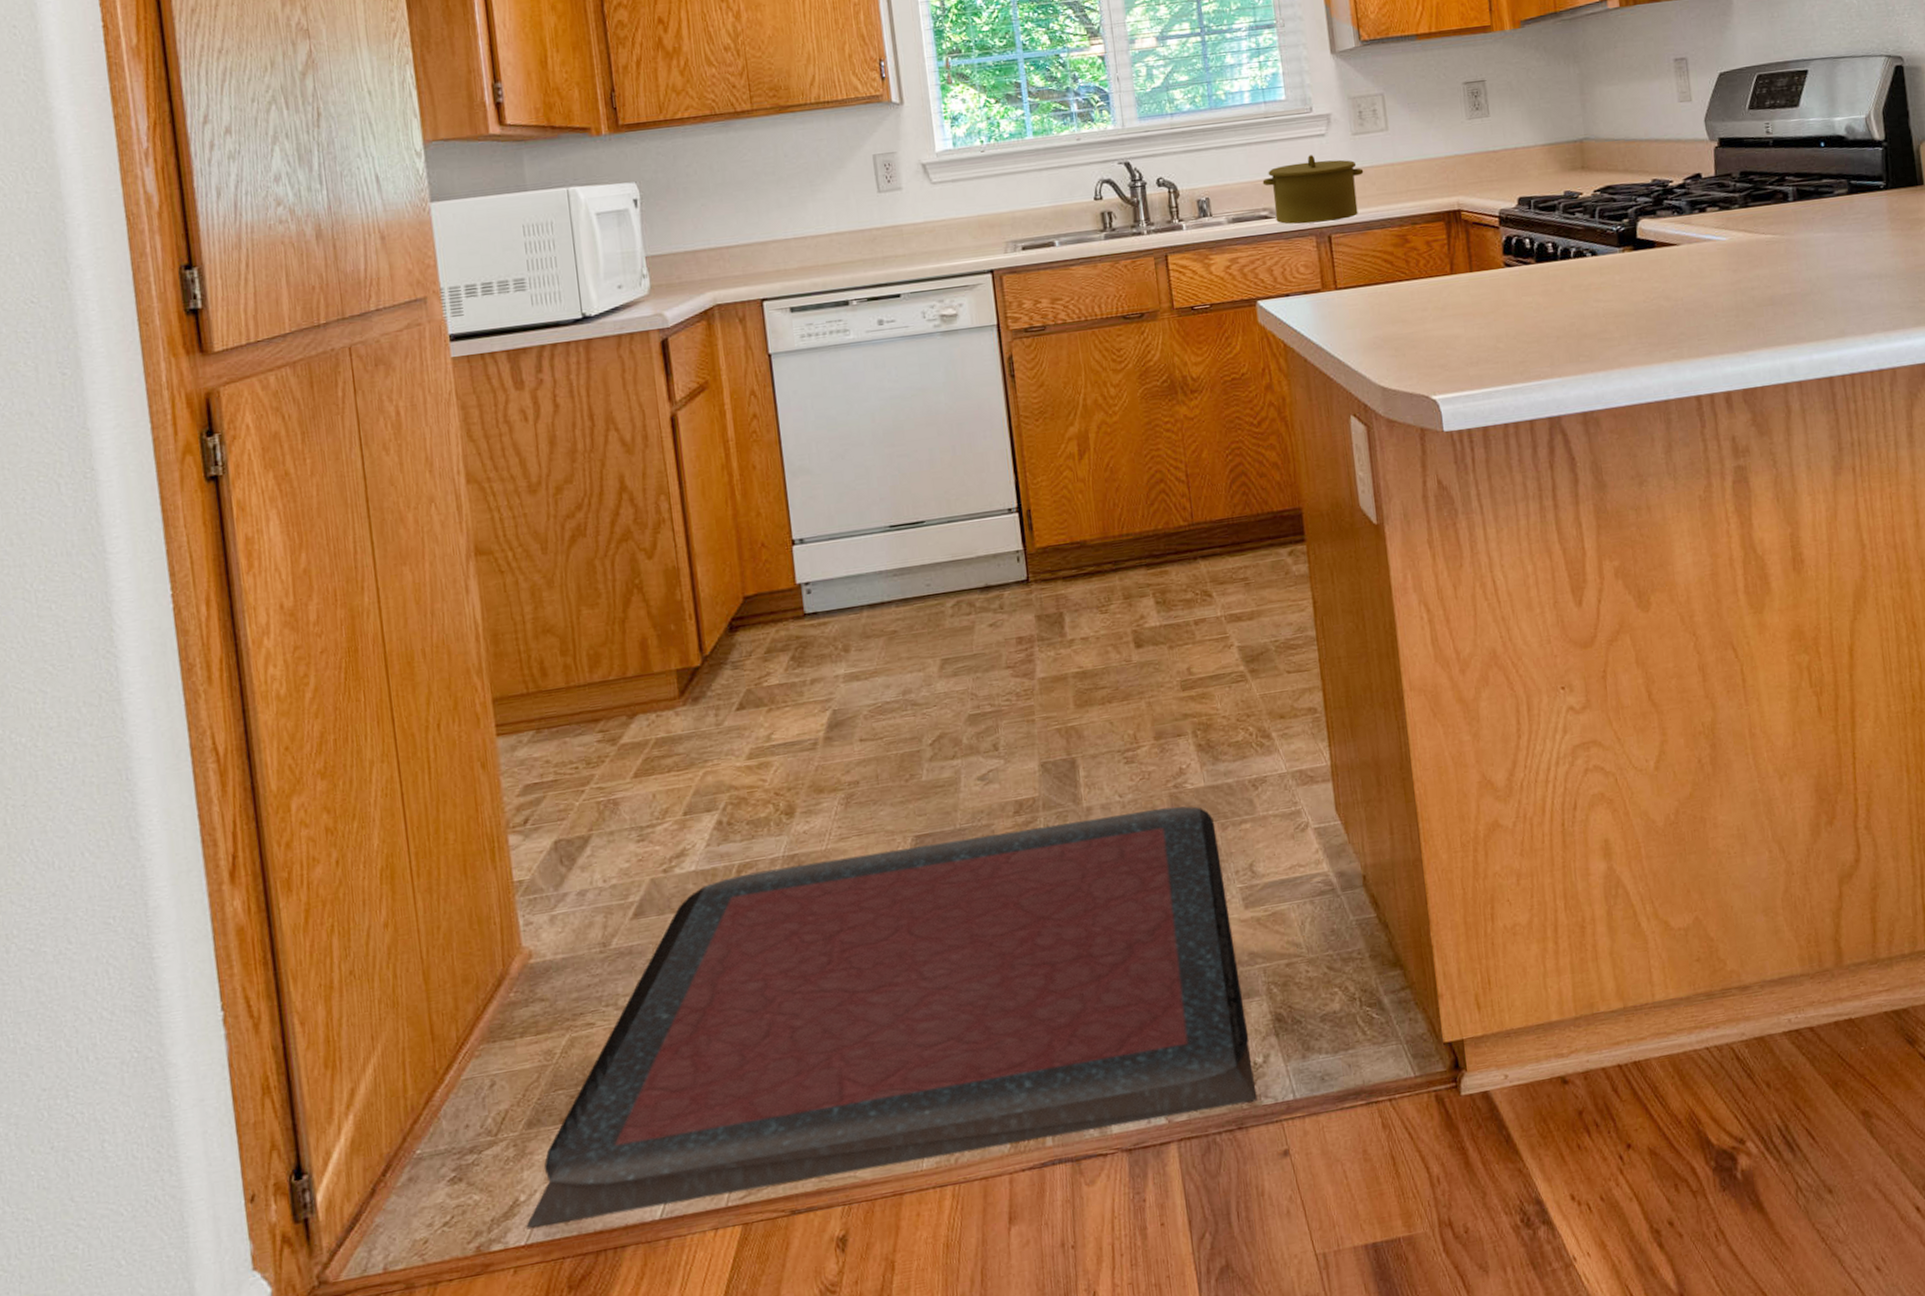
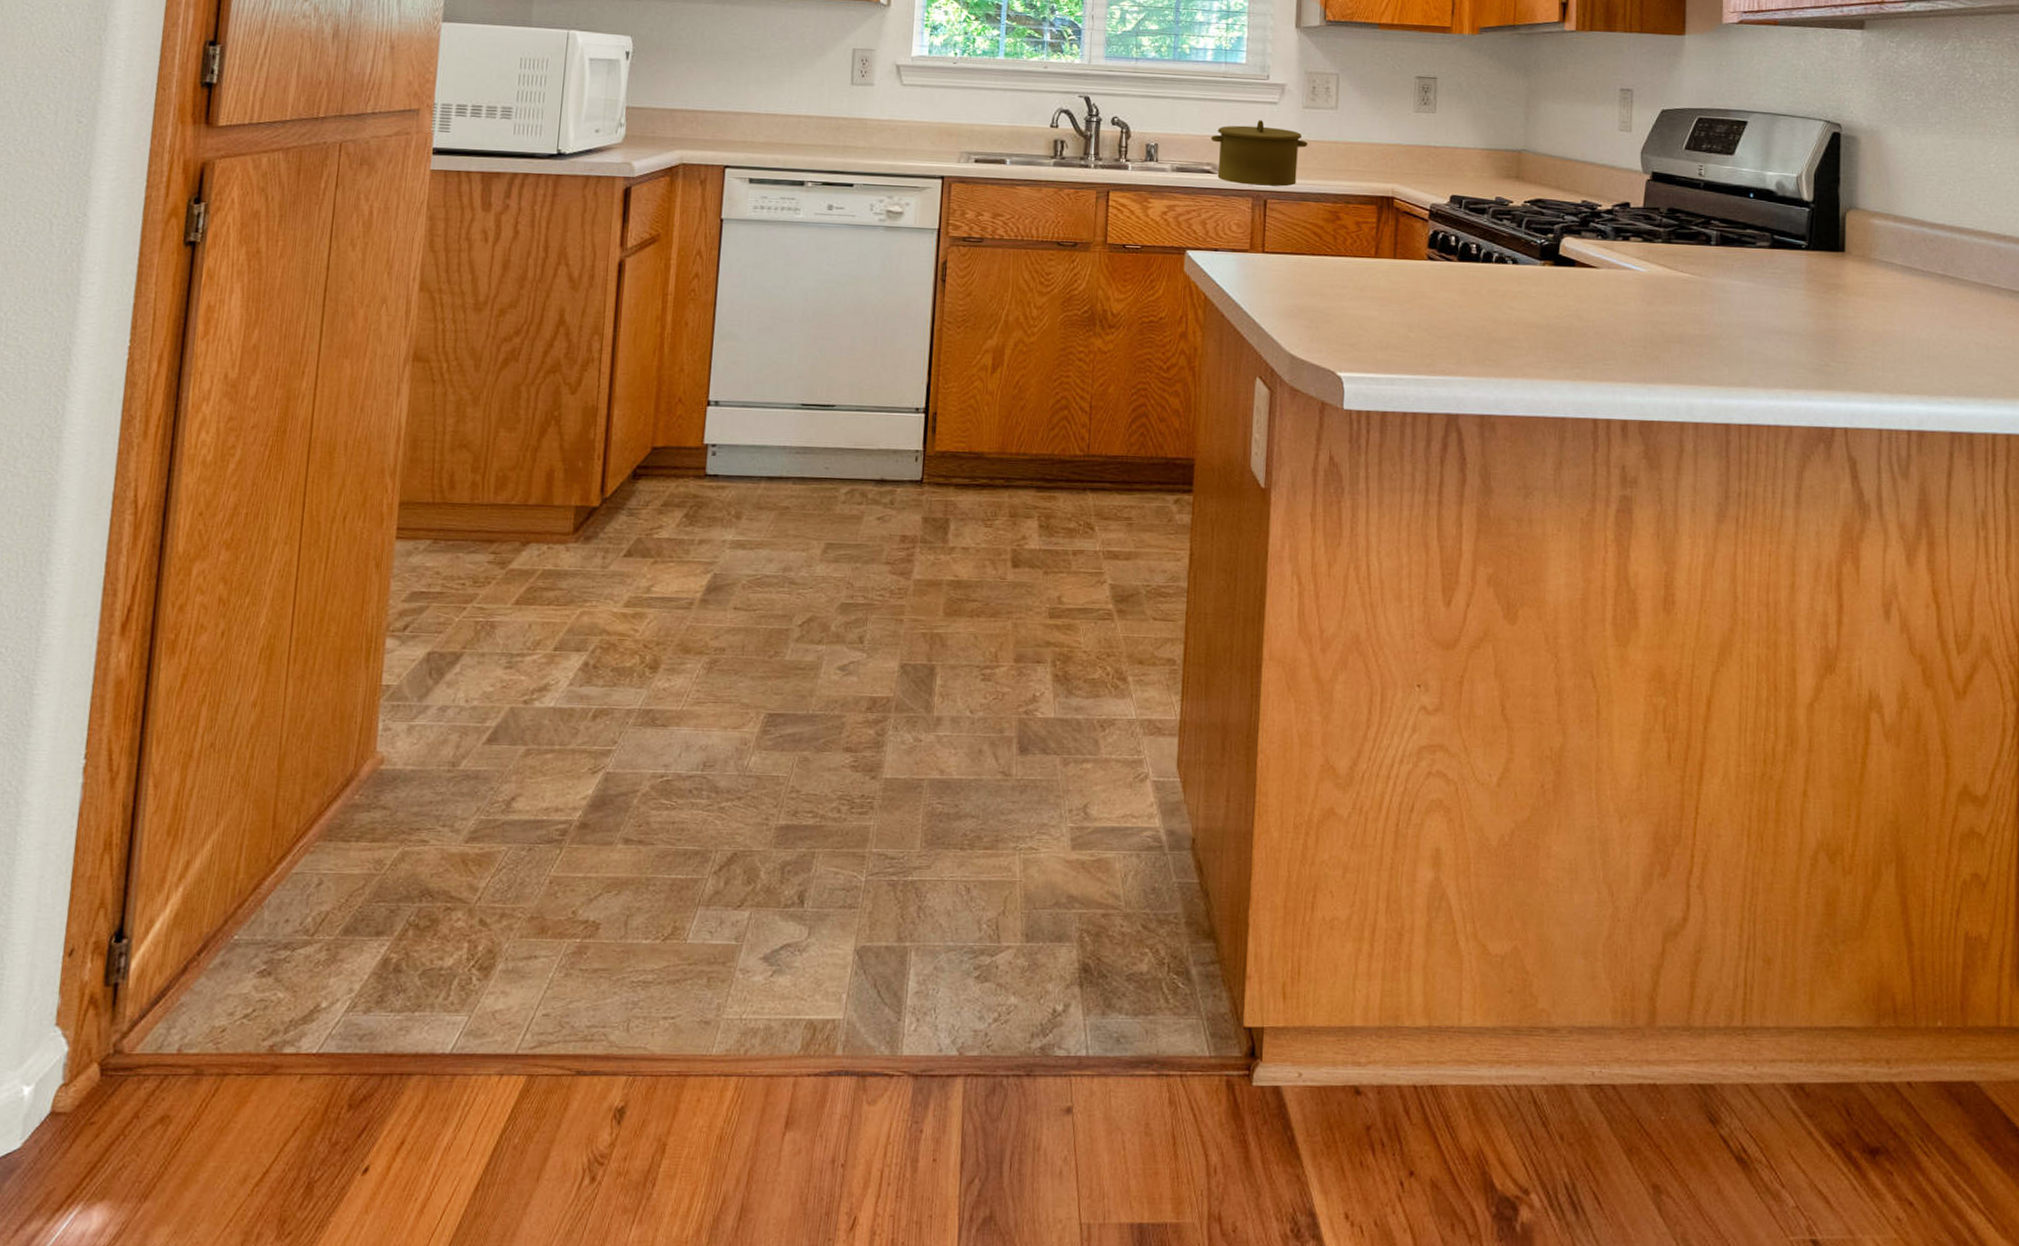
doormat: present [526,806,1257,1229] -> none [321,720,1057,1049]

